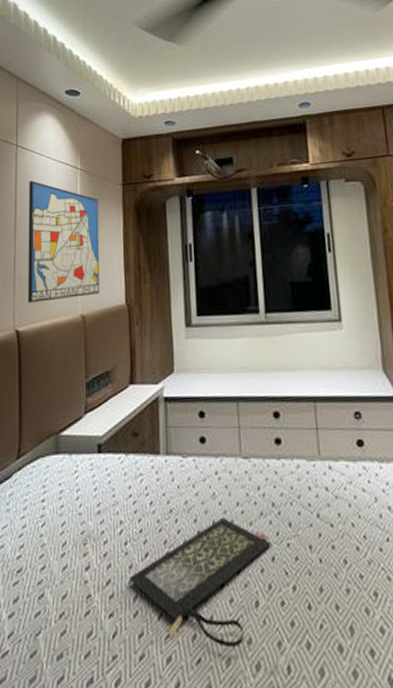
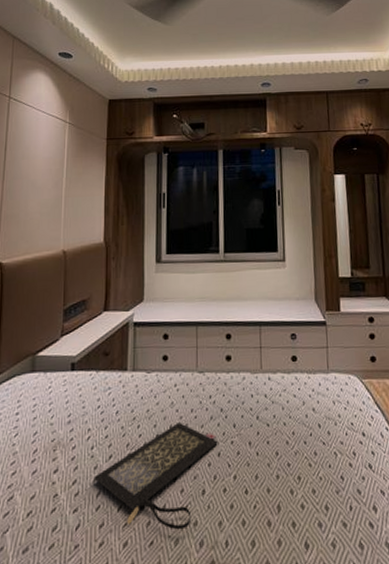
wall art: present [27,180,100,303] -> none [12,130,84,239]

